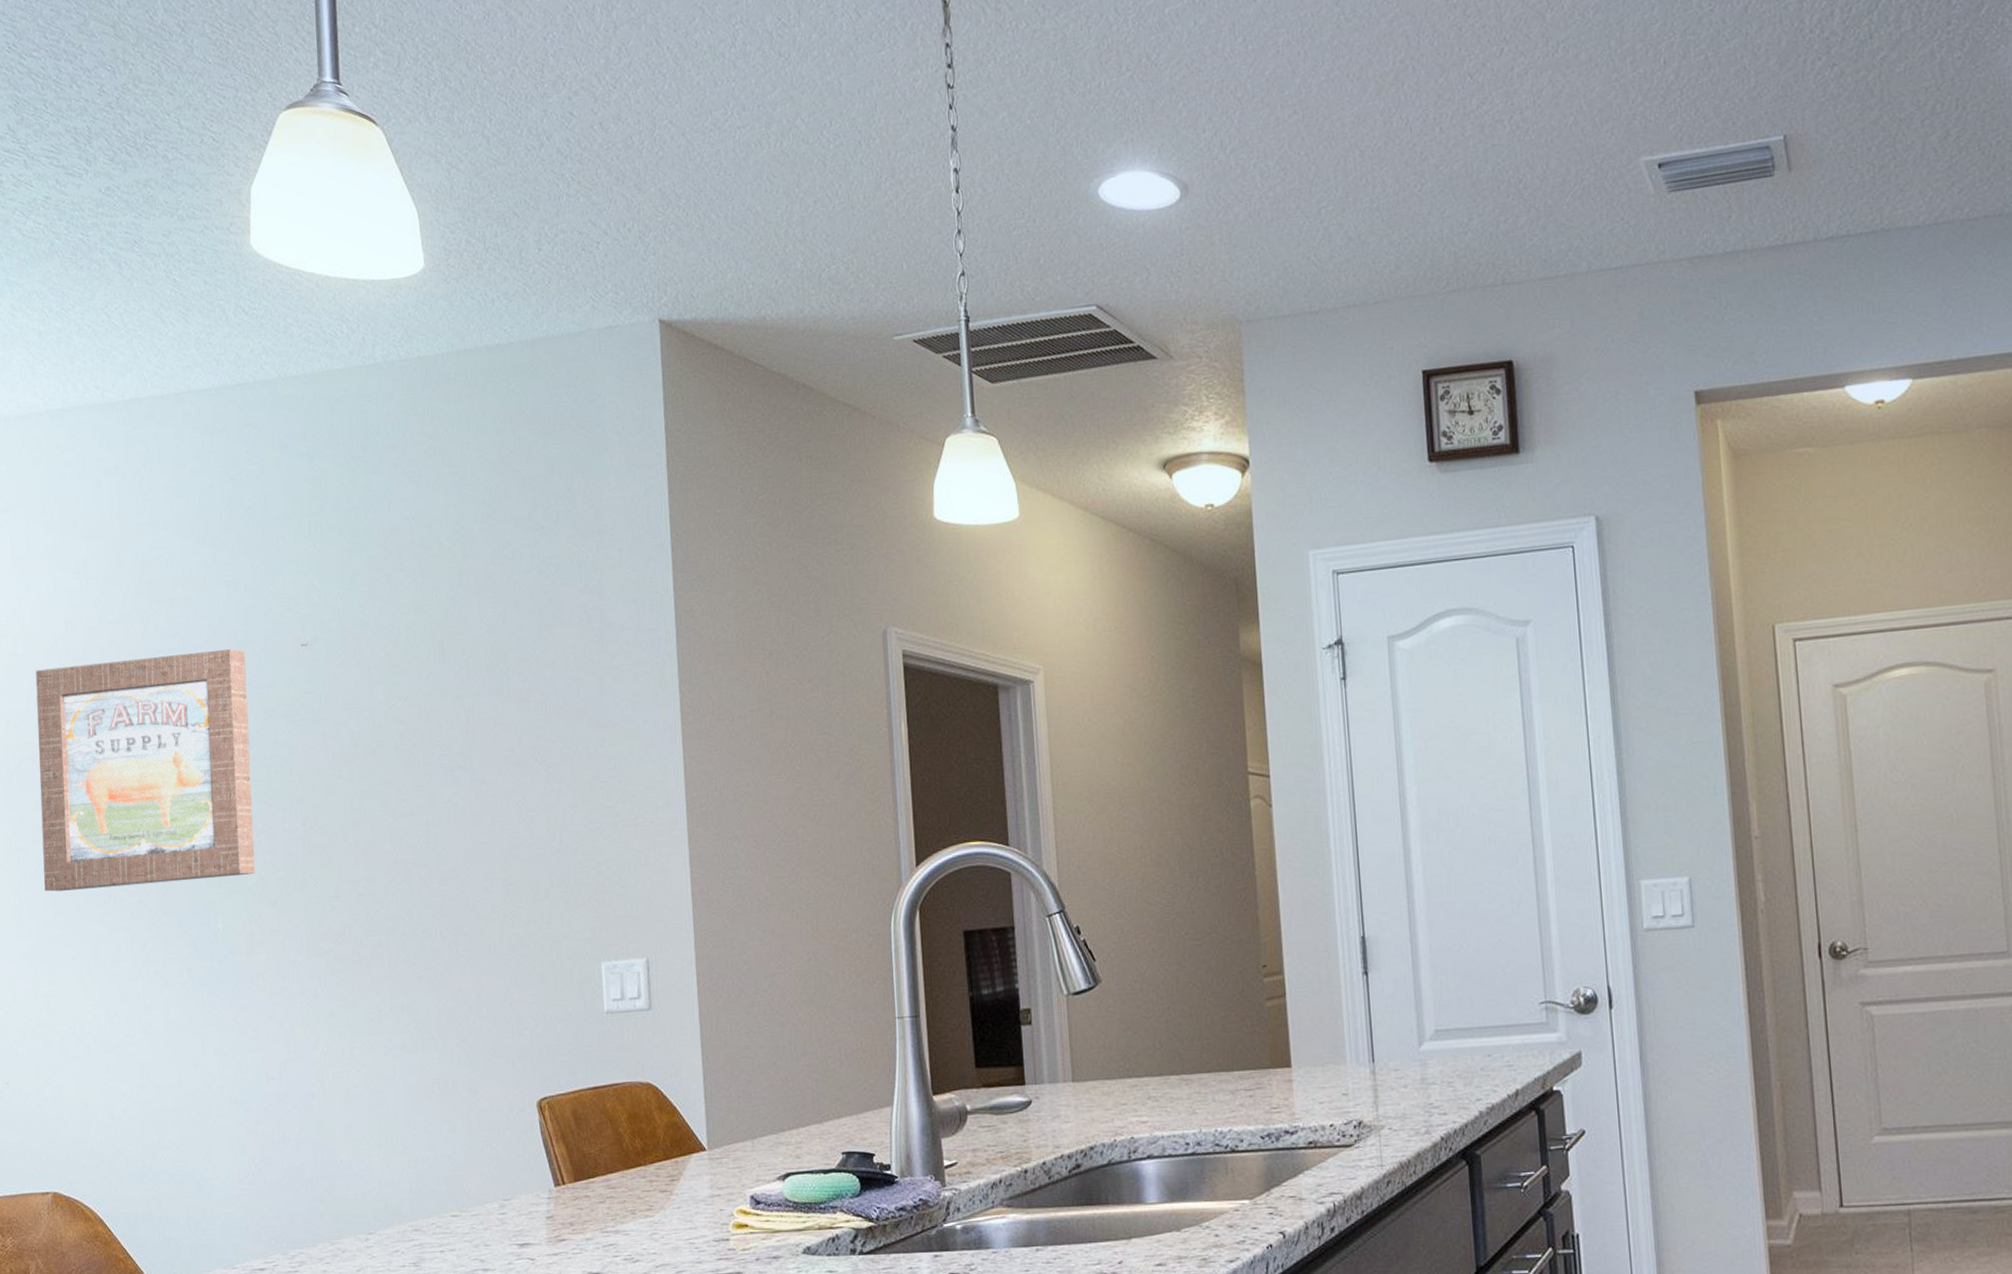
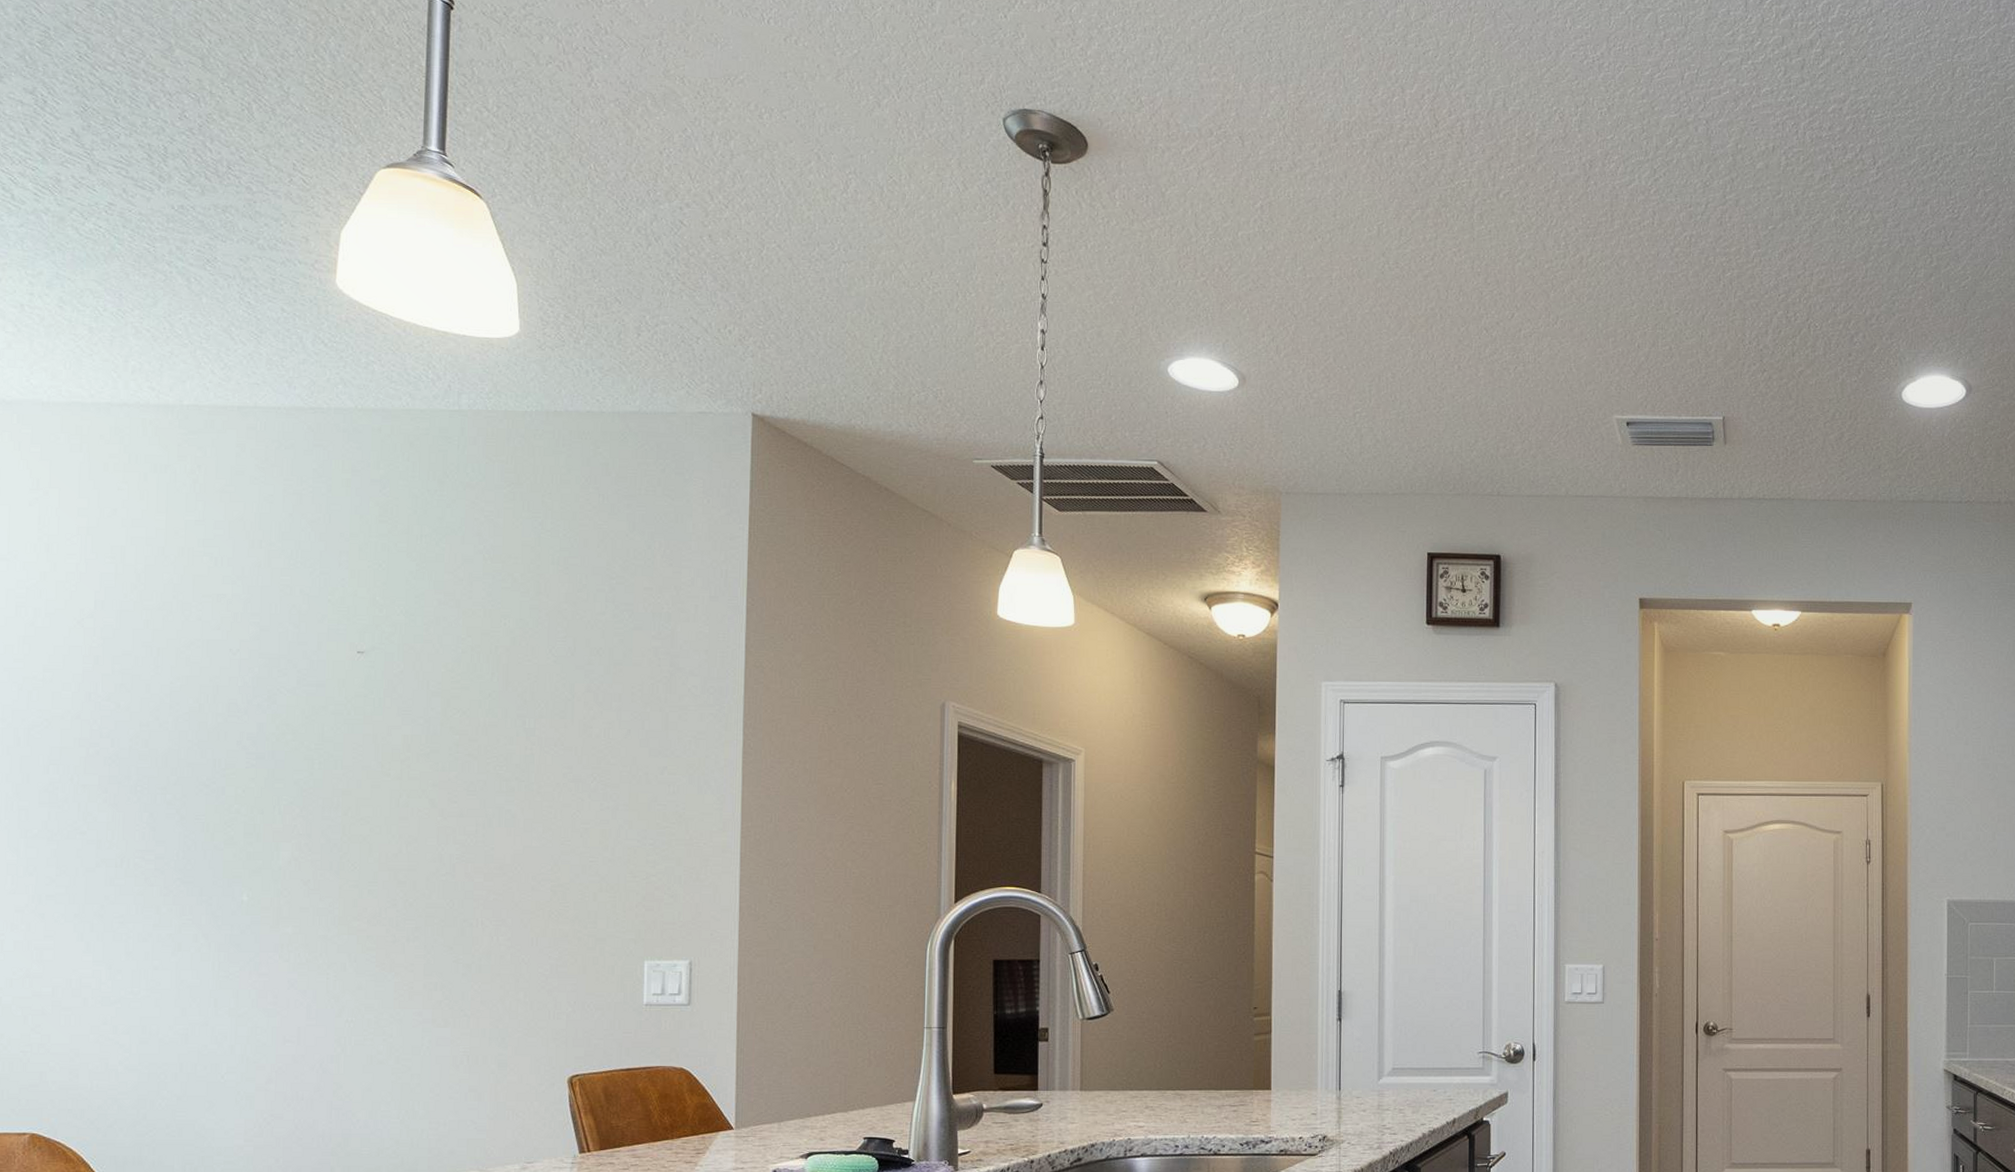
wall art: present [35,649,255,892] -> none [48,643,295,855]

